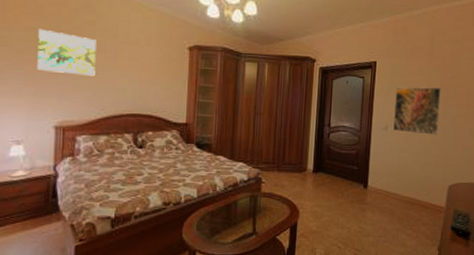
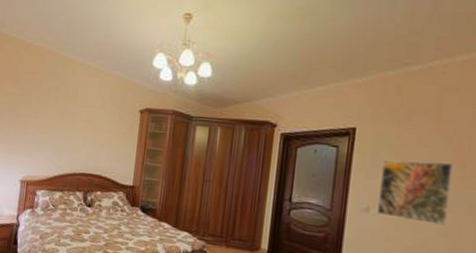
wall art: present [37,28,97,76] -> none [12,94,60,137]

